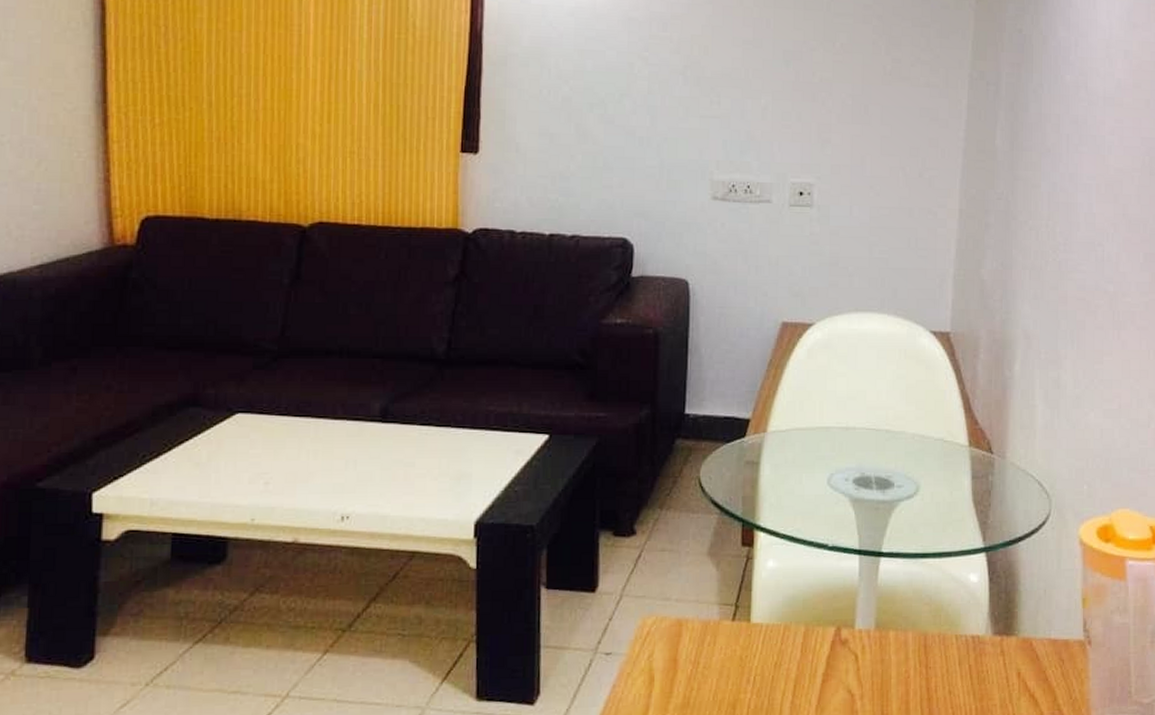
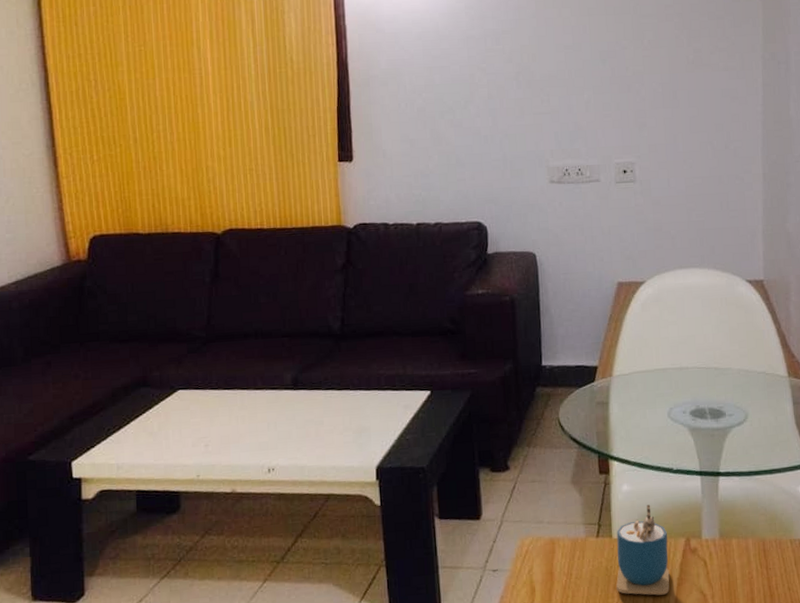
cup: none [751,585,815,693] -> present [616,505,670,596]

